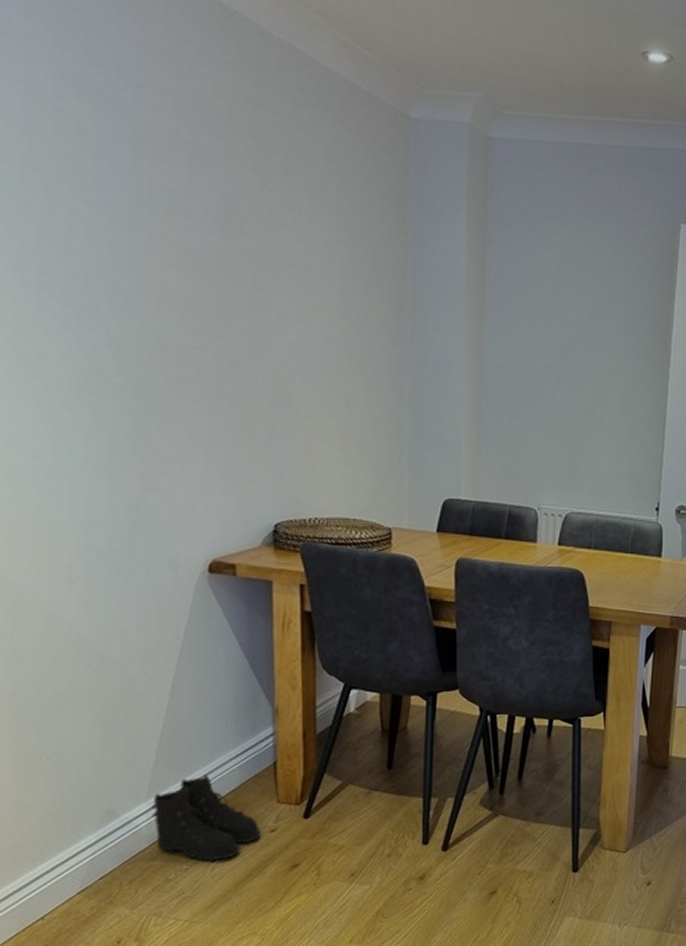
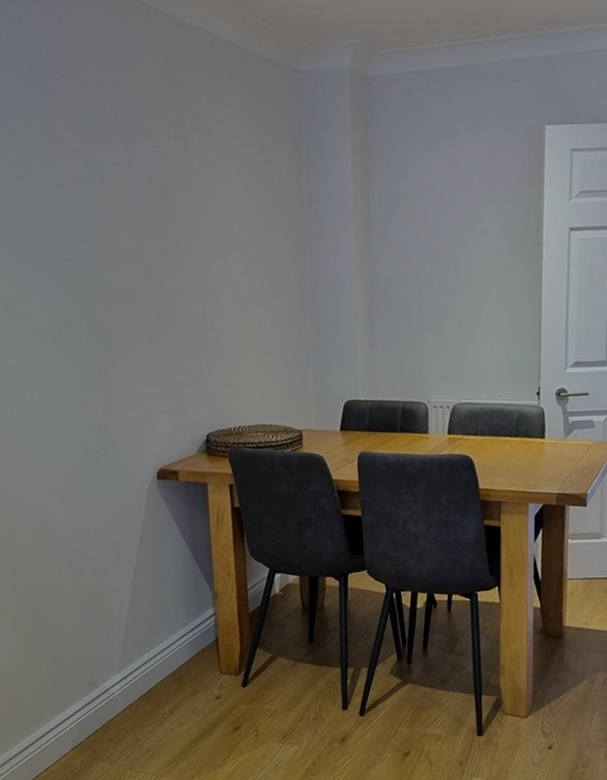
boots: present [151,775,262,863] -> none [122,650,209,725]

